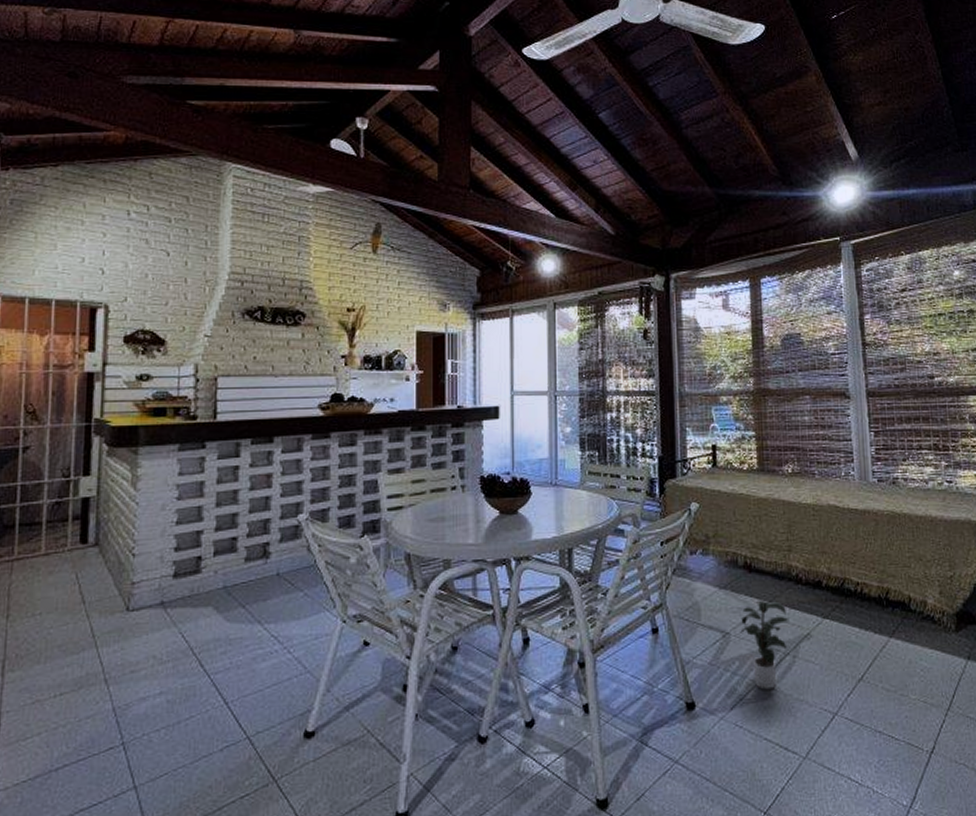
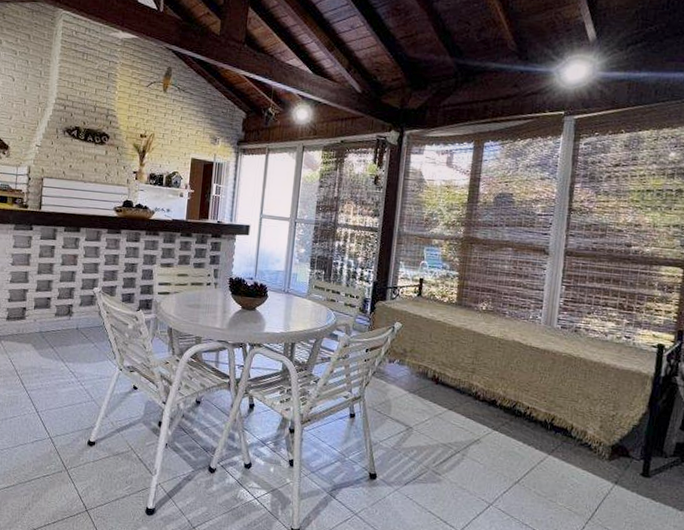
potted plant: present [740,600,789,690] -> none [421,406,464,476]

